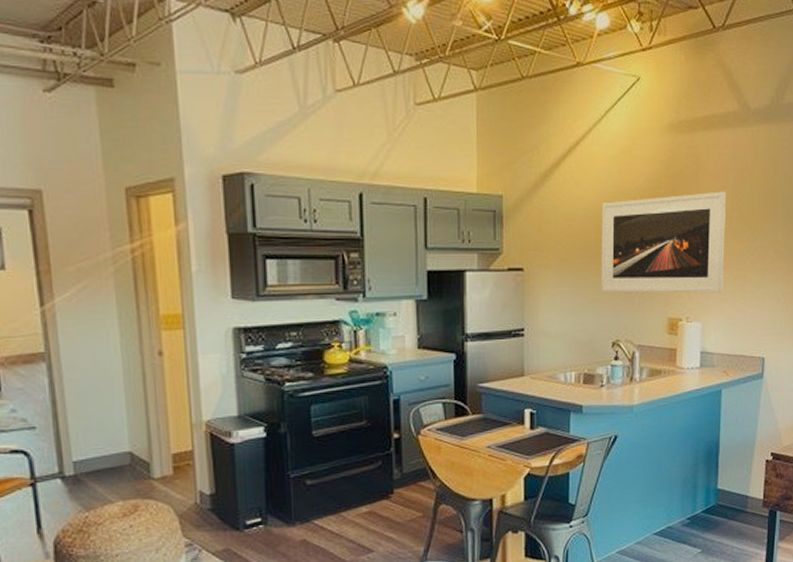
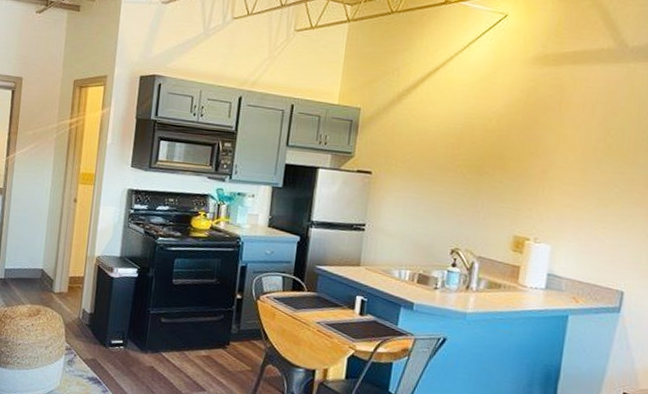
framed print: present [601,191,726,293] -> none [446,122,592,219]

